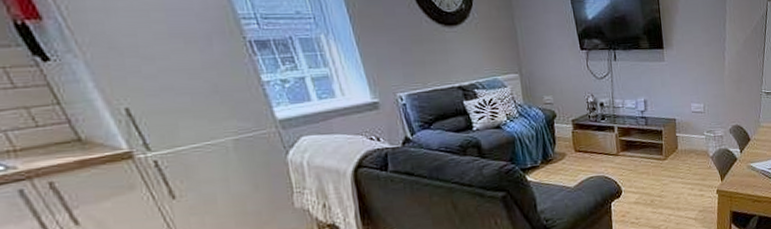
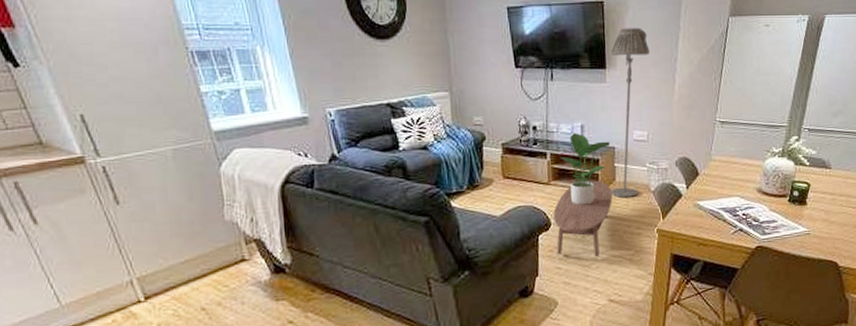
coffee table: none [623,149,676,219] -> present [553,180,612,257]
potted plant: none [626,107,672,173] -> present [560,133,611,205]
floor lamp: none [667,12,701,164] -> present [610,28,650,198]

